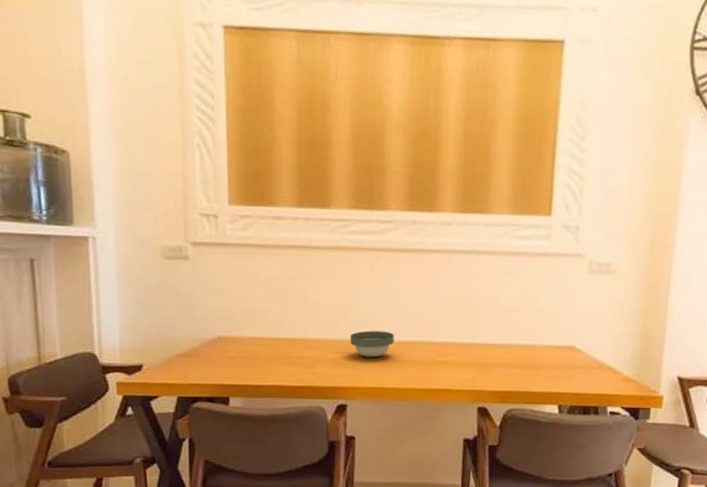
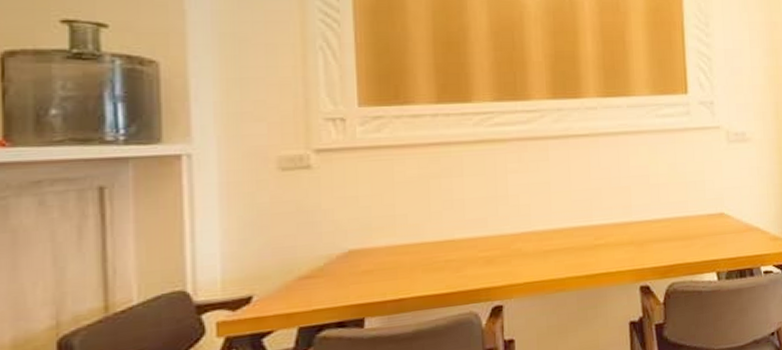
bowl: present [350,330,394,358] -> none [502,220,549,251]

